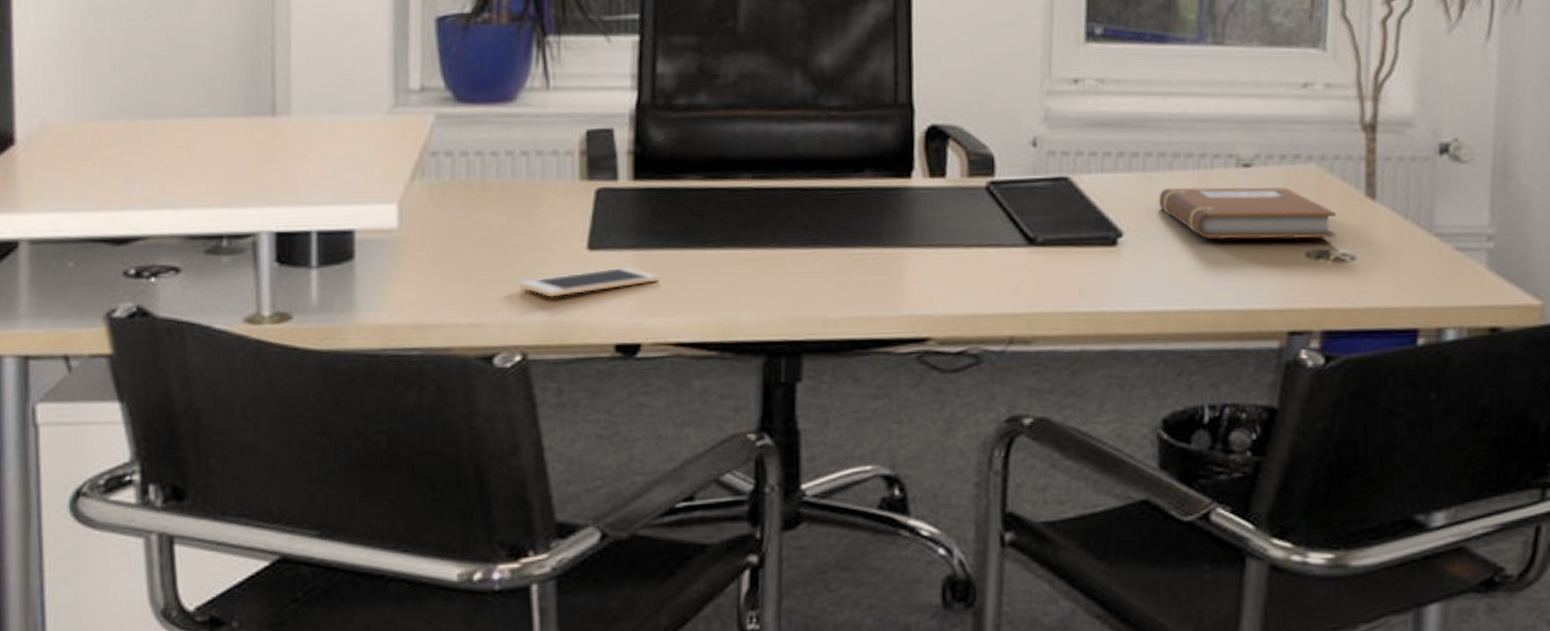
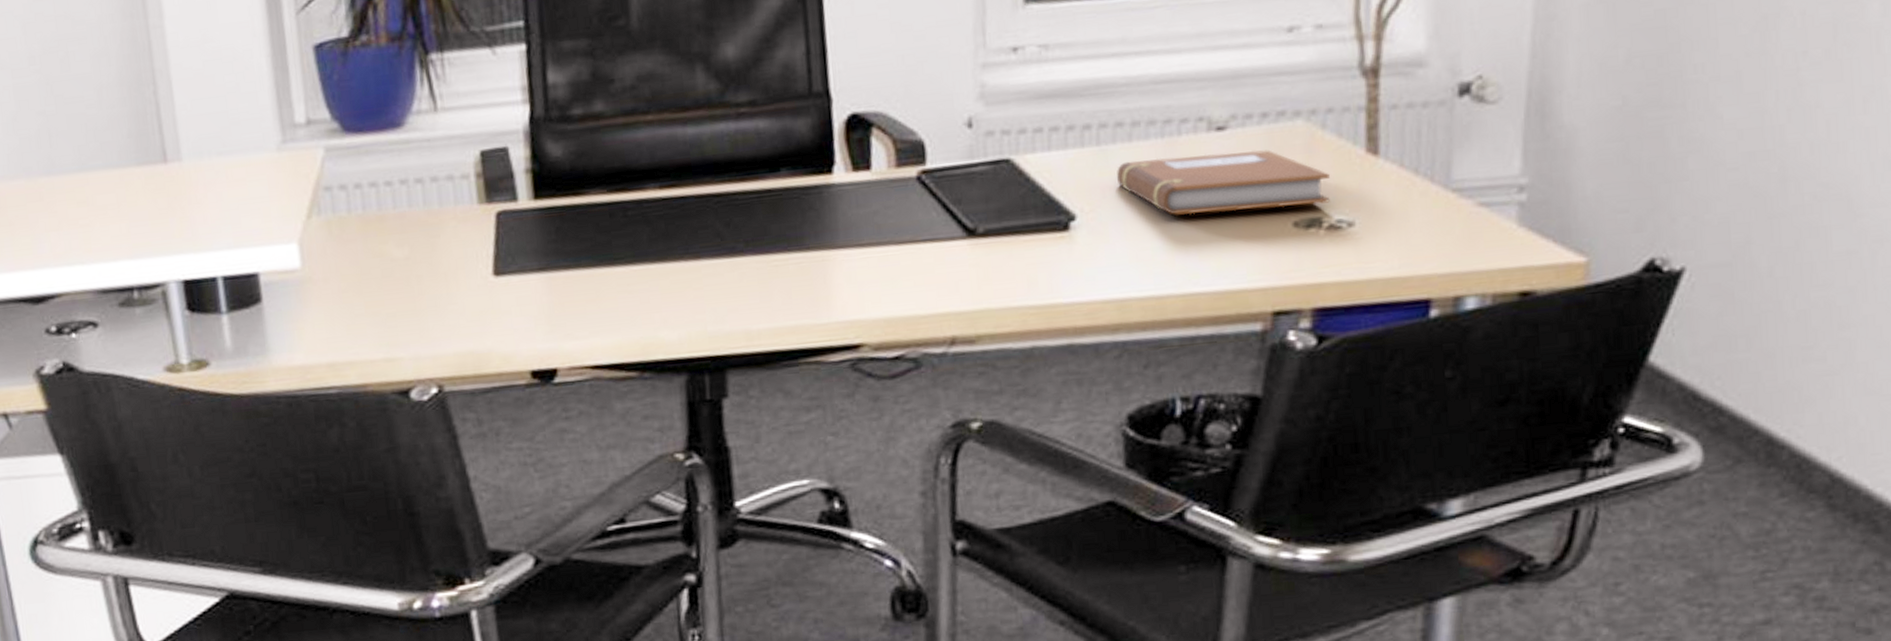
cell phone: present [518,267,659,298] -> none [426,291,570,327]

